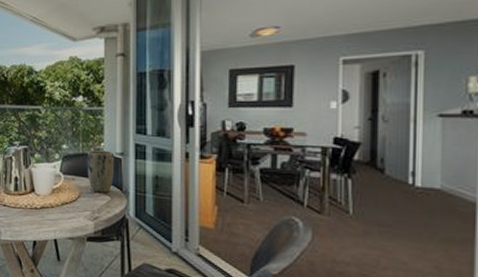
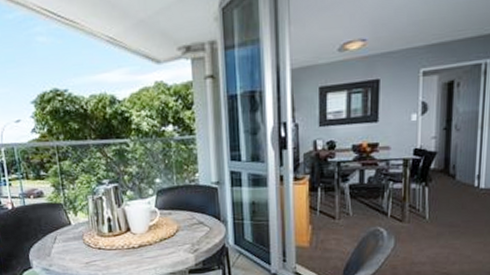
plant pot: present [87,150,115,193] -> none [182,181,212,225]

